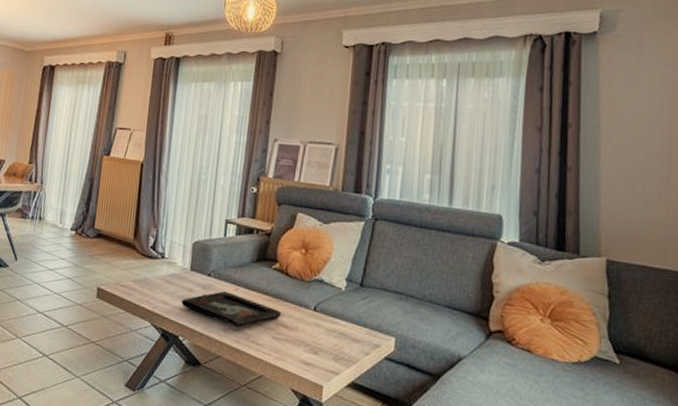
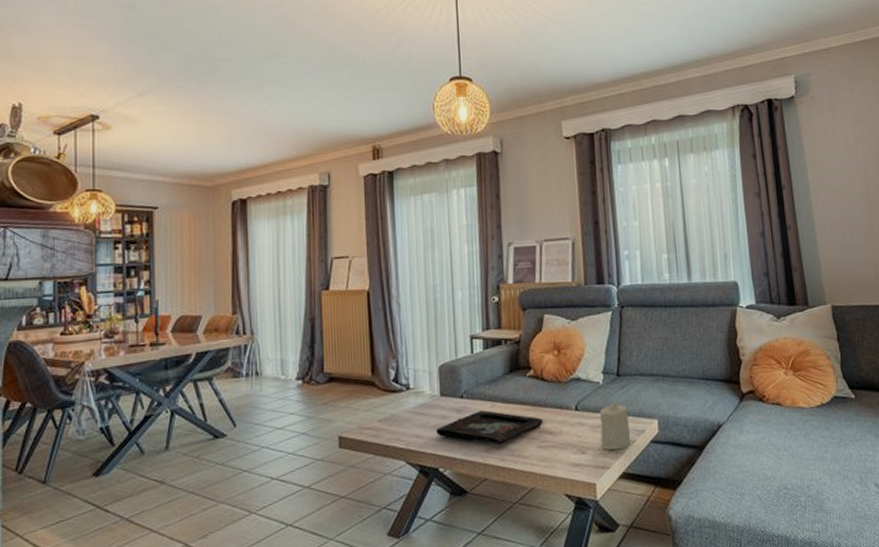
candle: none [334,310,366,359] -> present [599,401,630,451]

